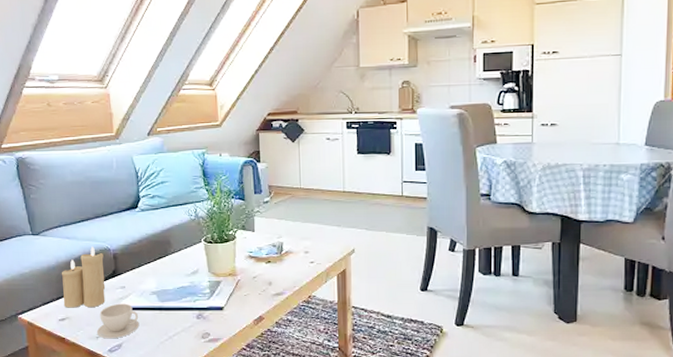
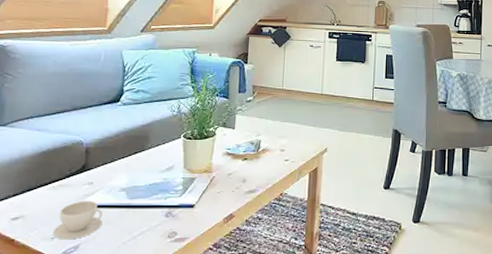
candle: present [61,246,106,308] -> none [20,139,75,206]

